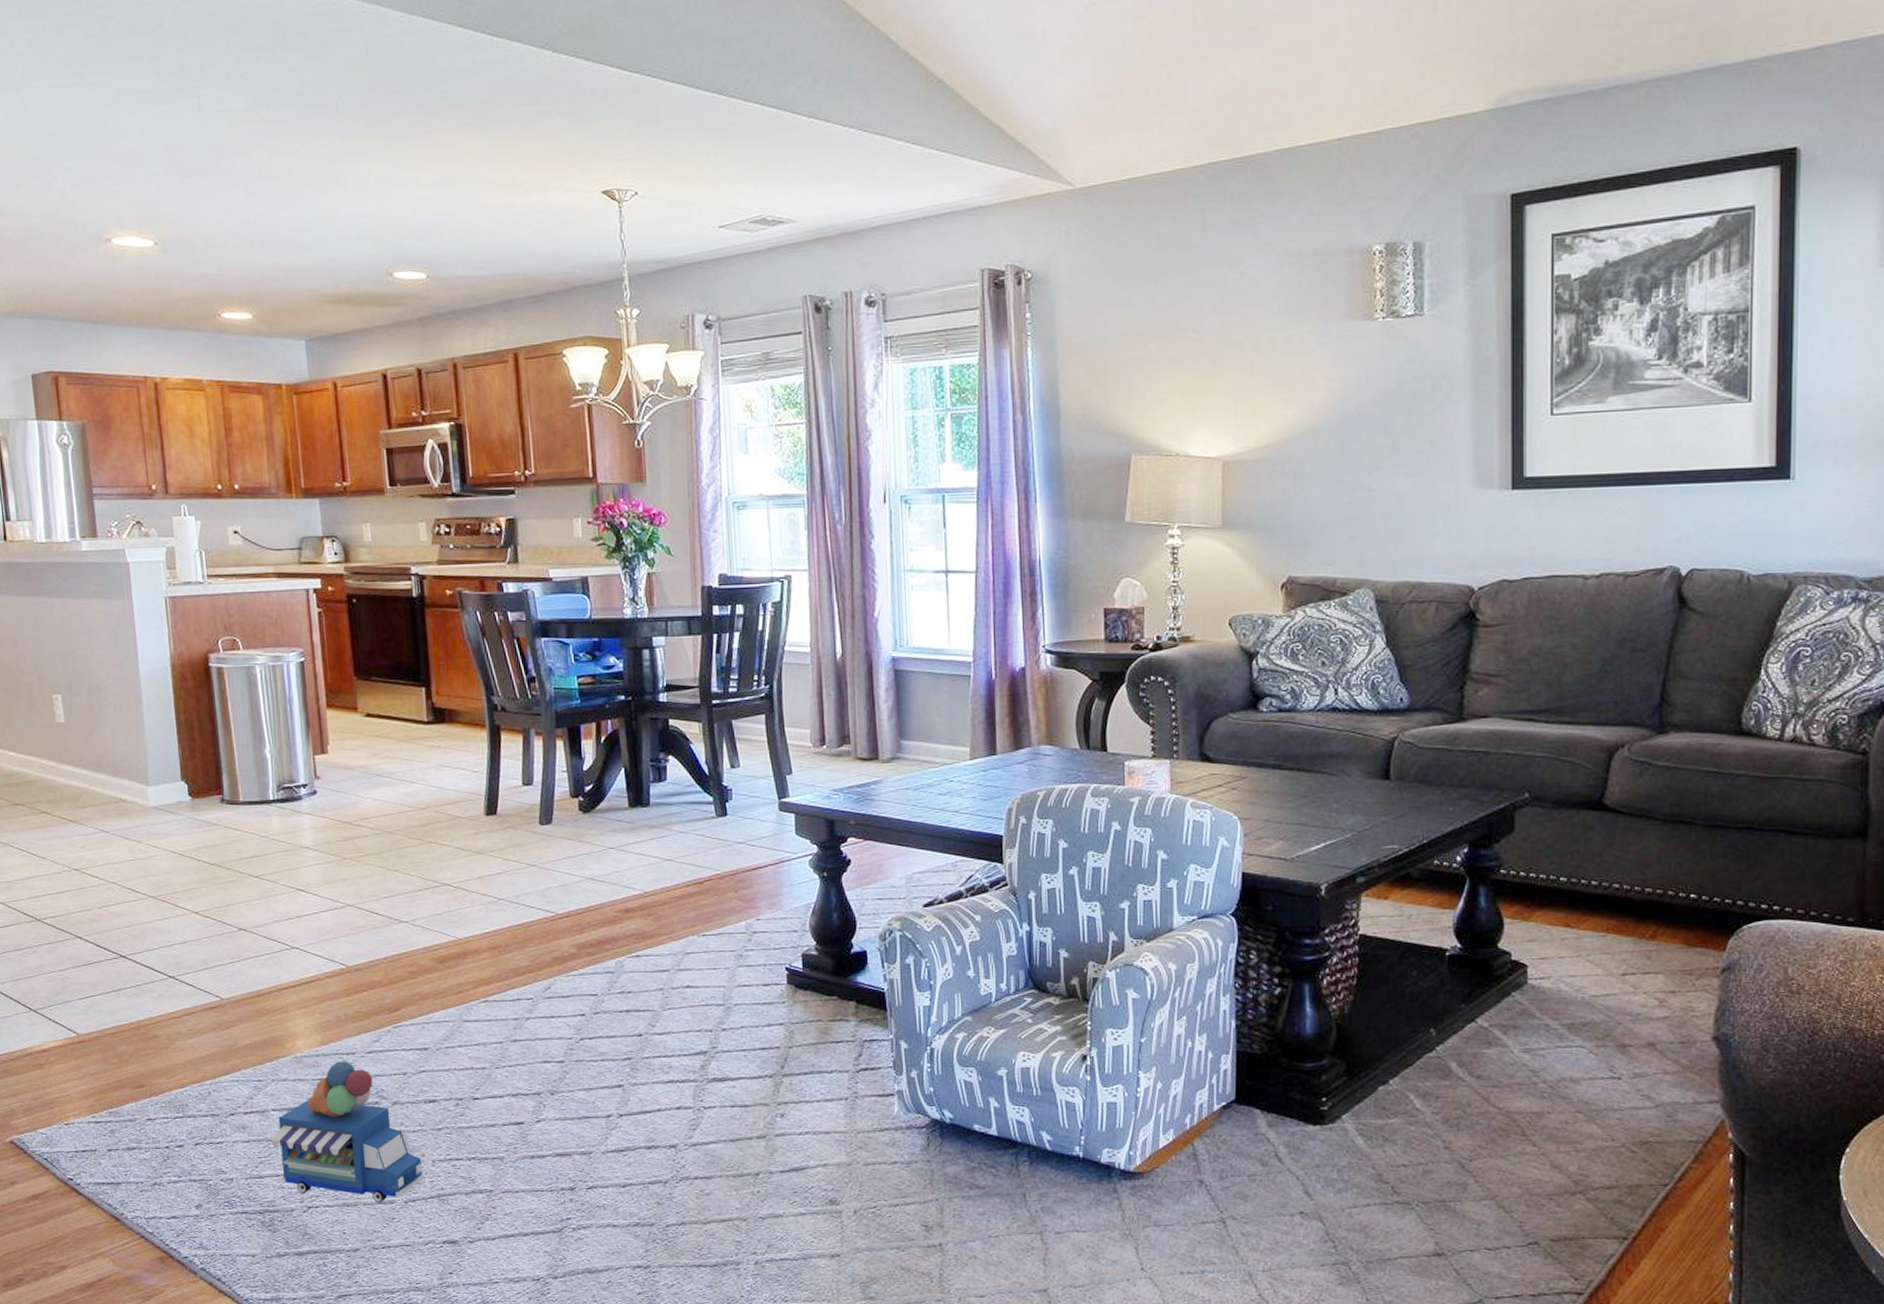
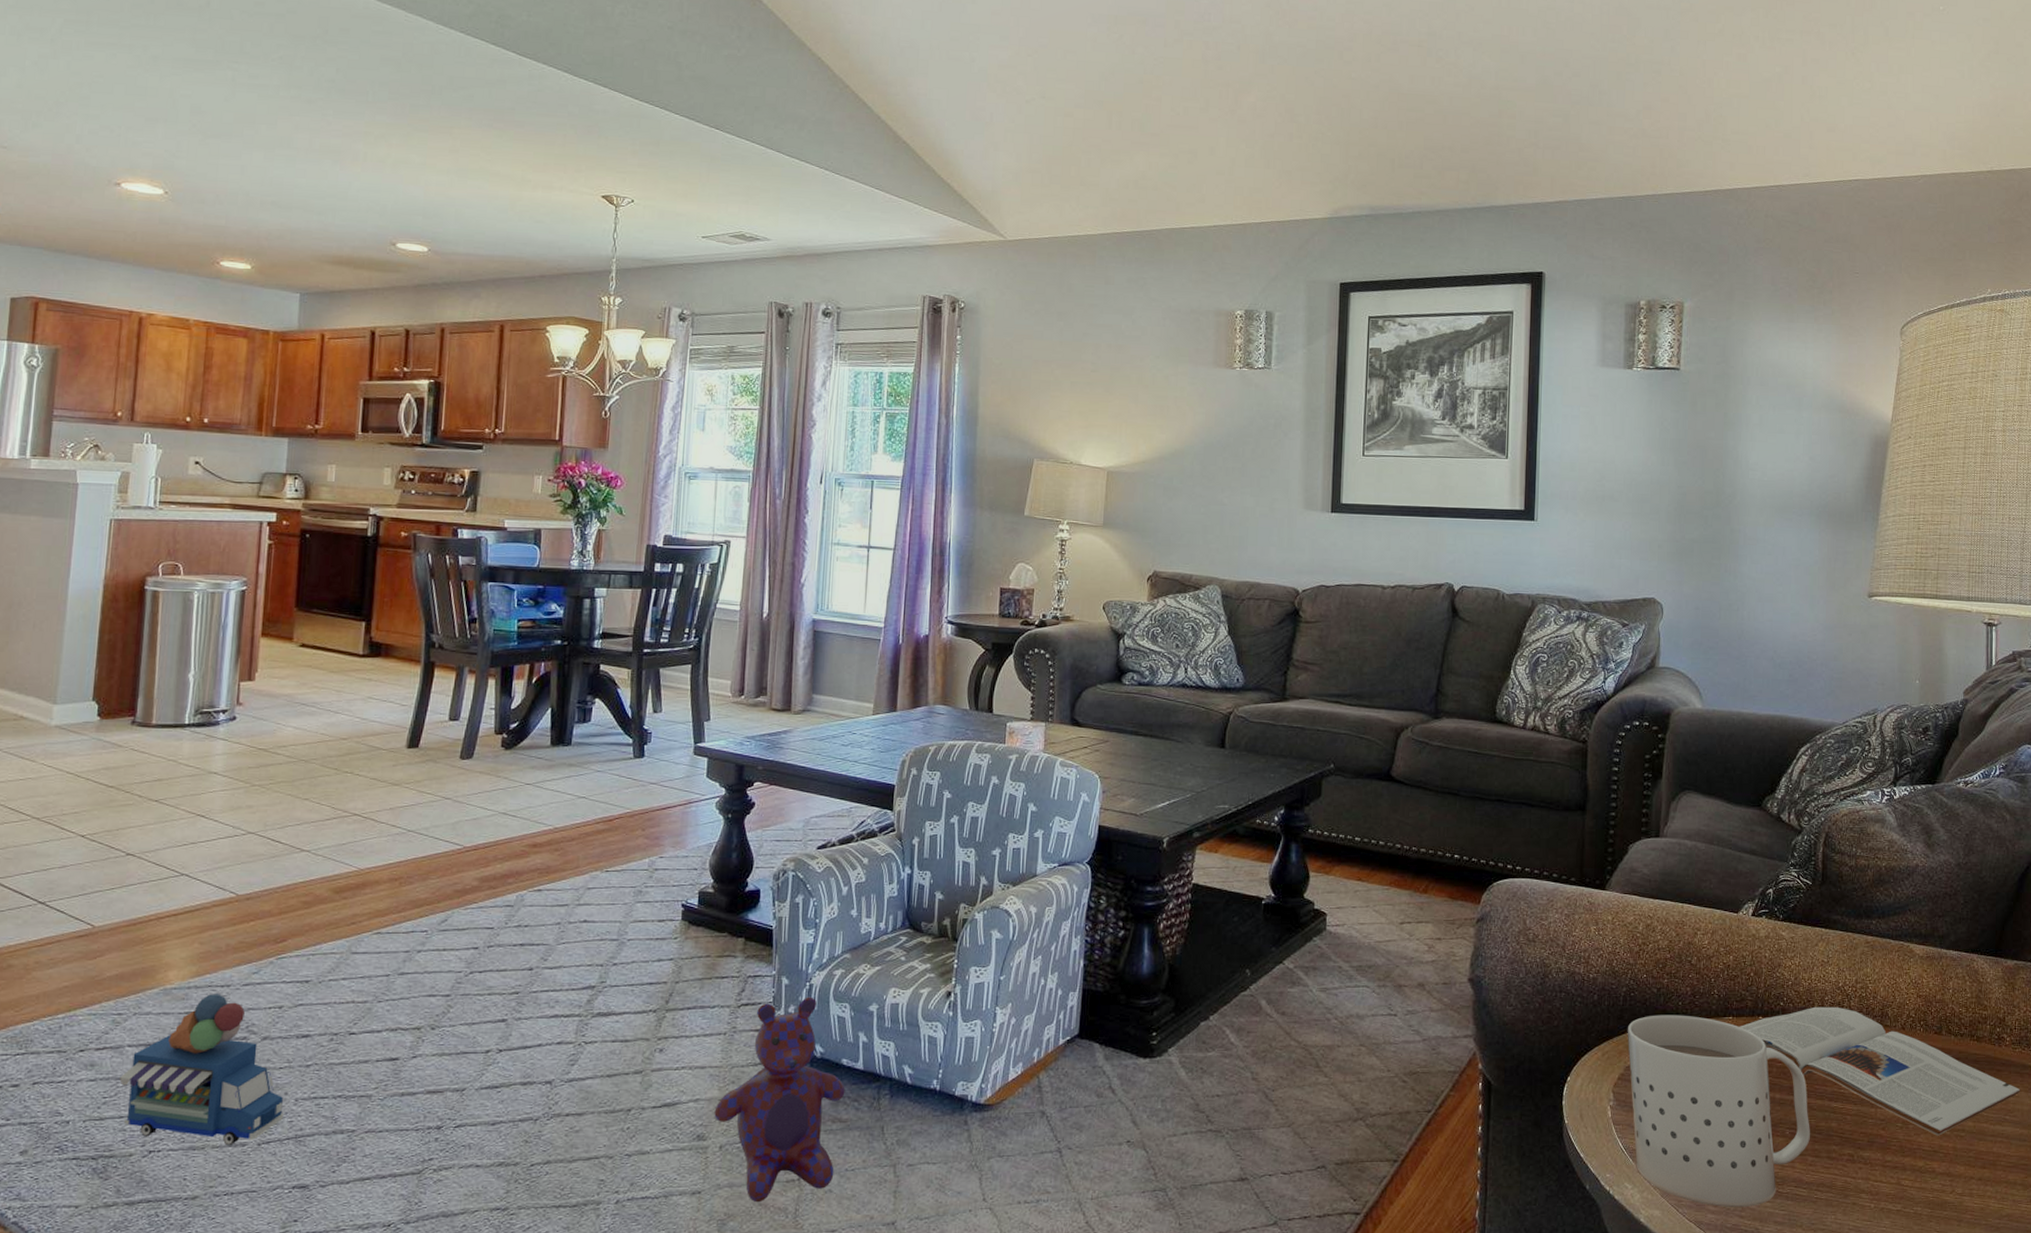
stuffed animal: none [844,1061,981,1267] -> present [714,997,845,1203]

